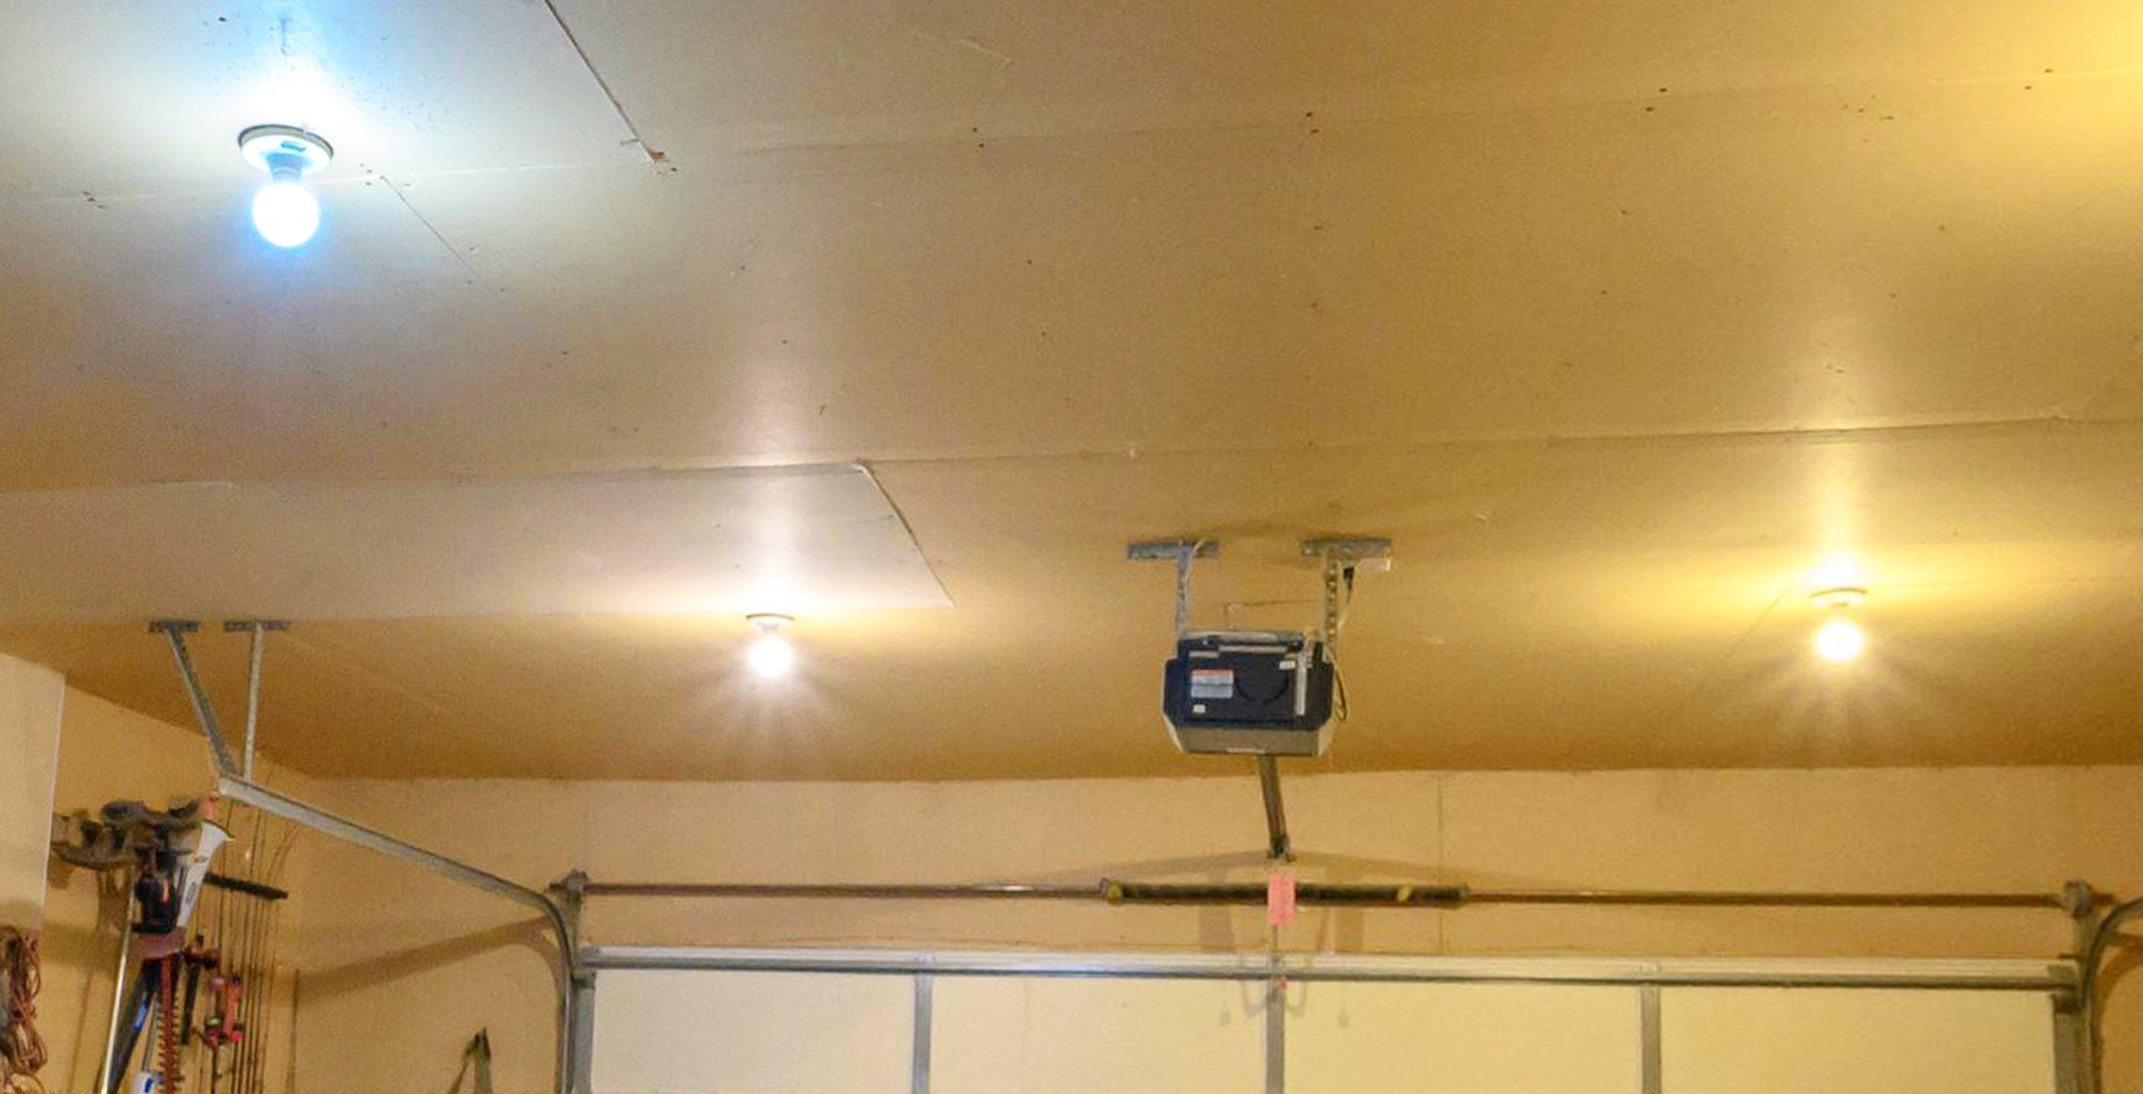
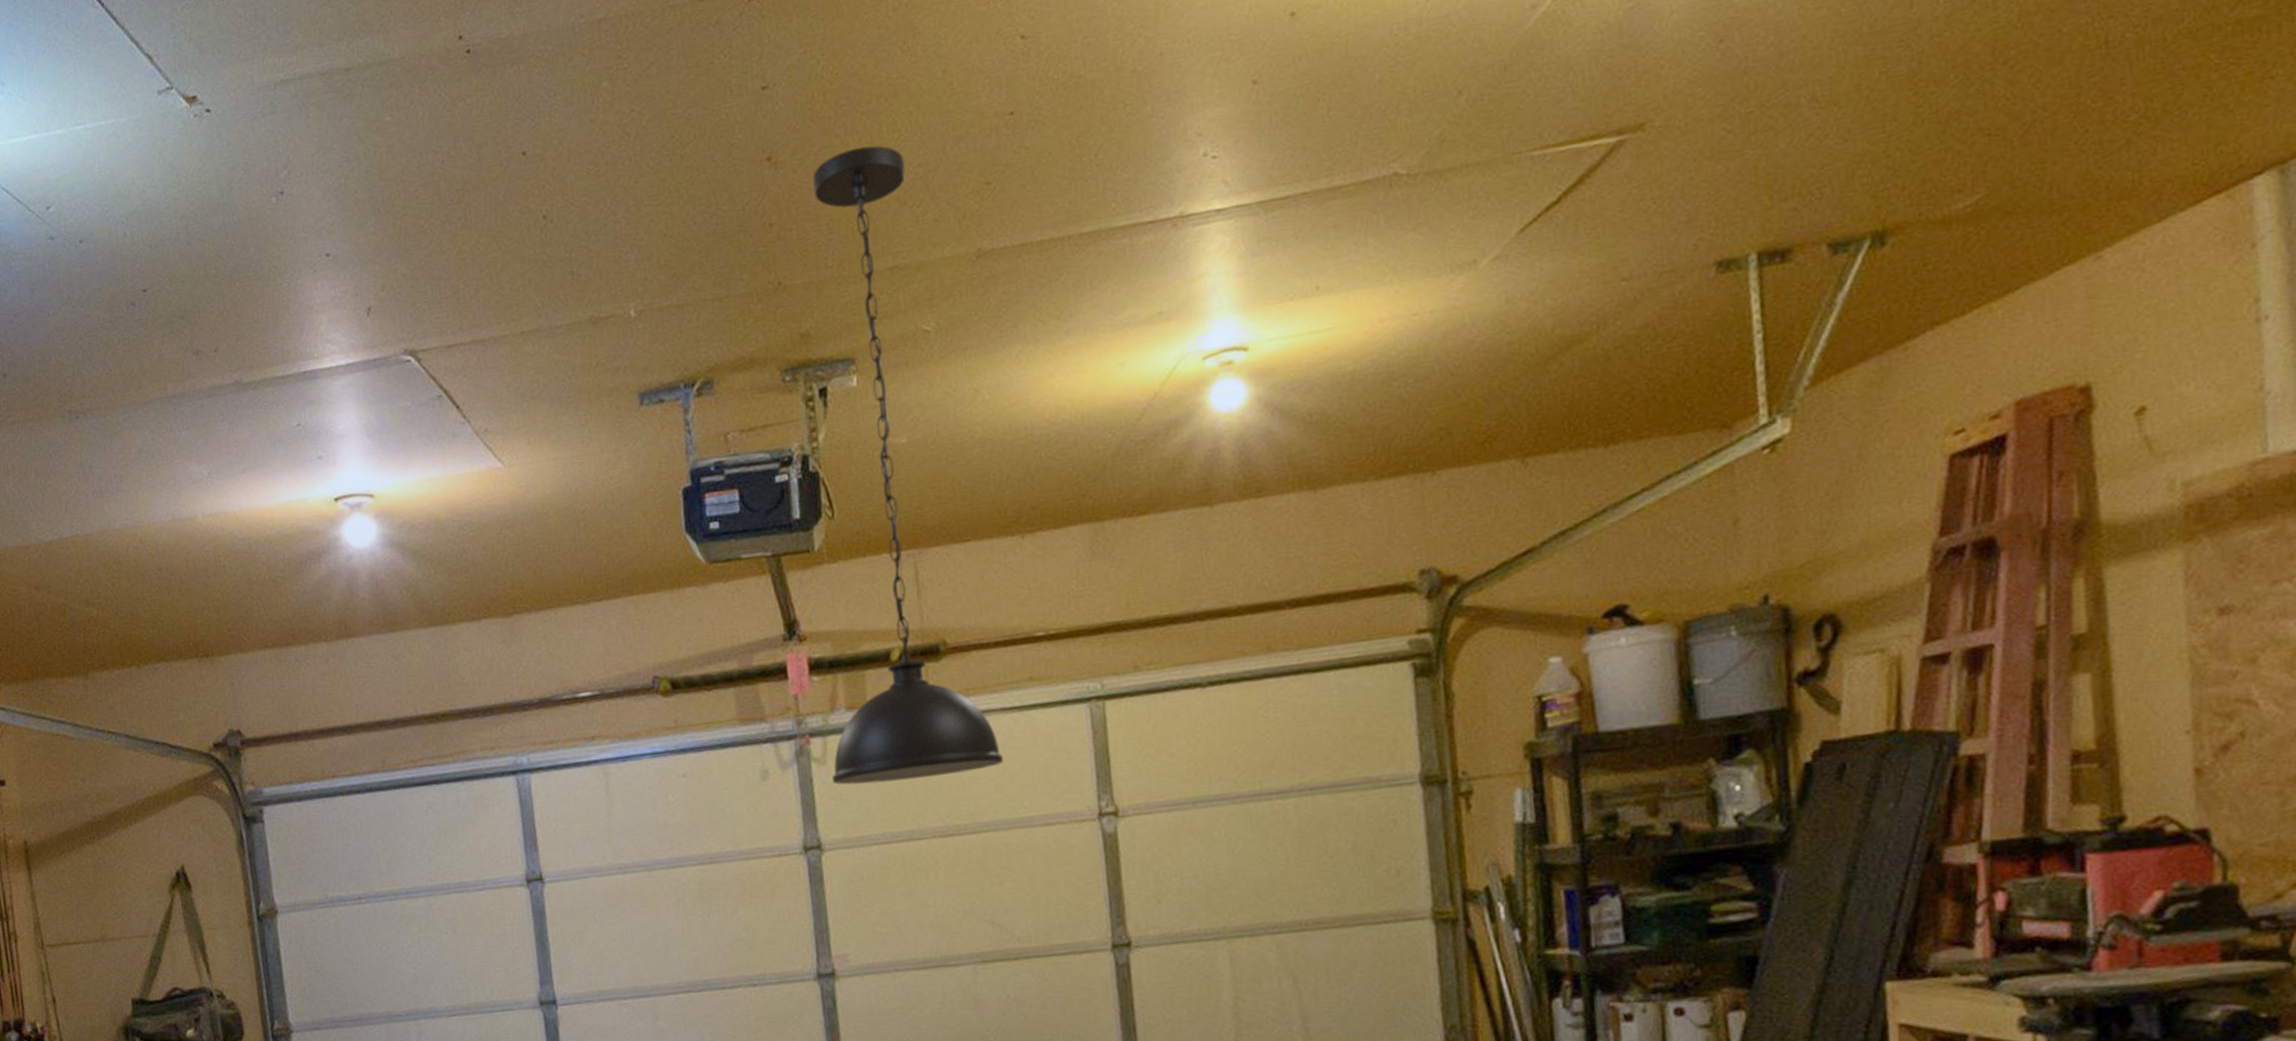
light fixture: none [1308,306,1528,1051] -> present [812,145,1004,785]

